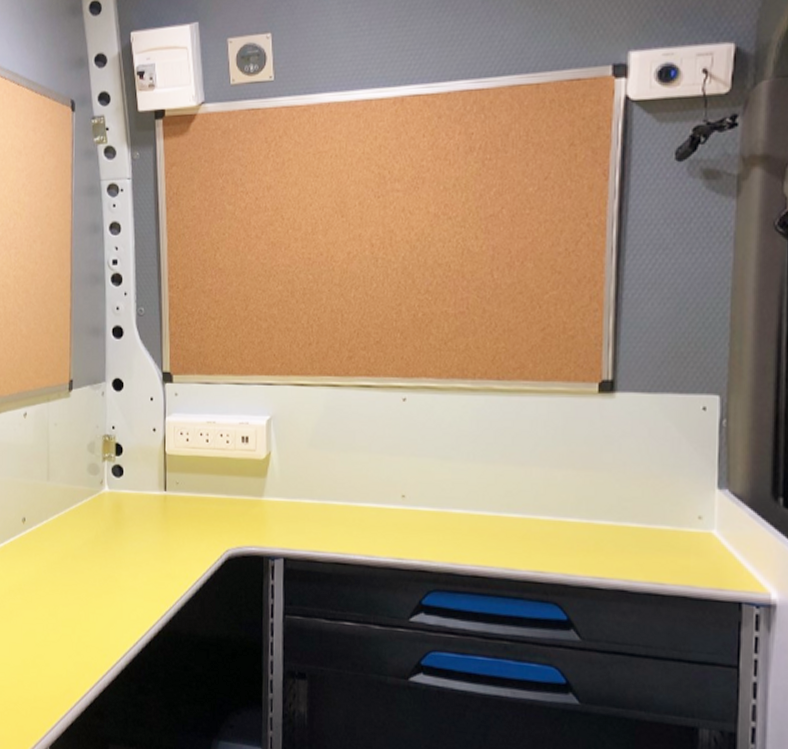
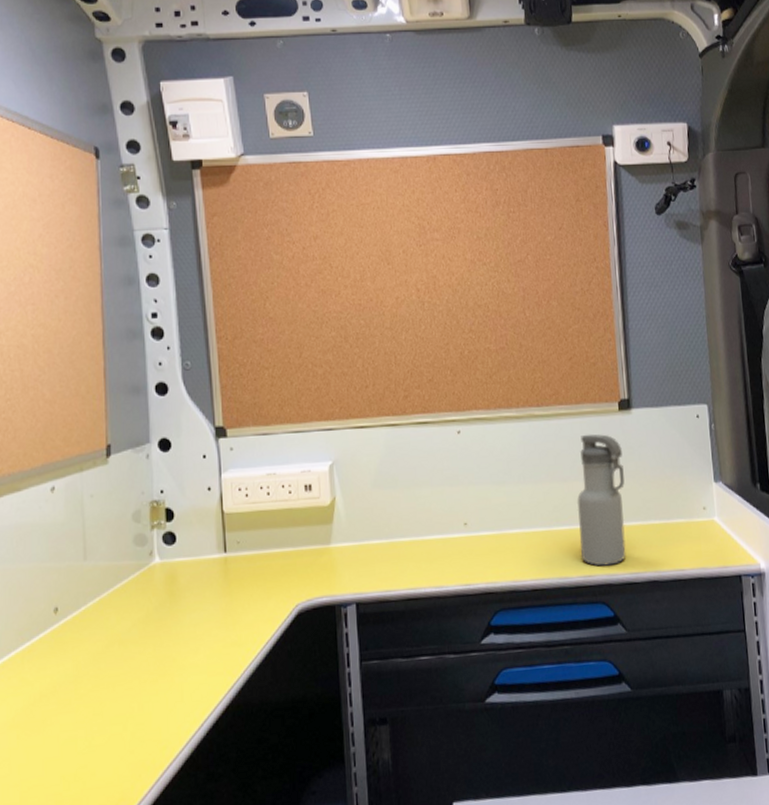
water bottle: none [533,416,597,565] -> present [576,434,626,567]

